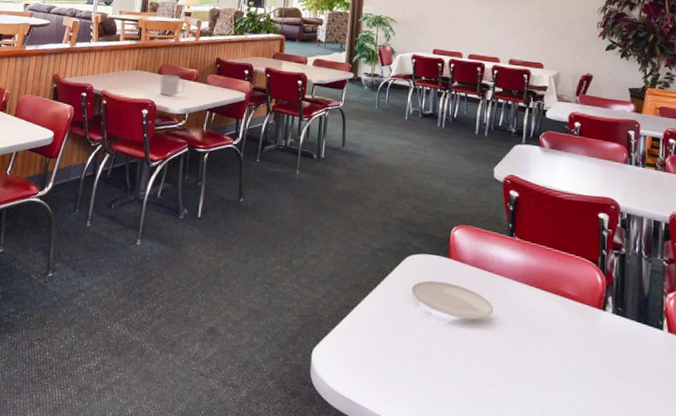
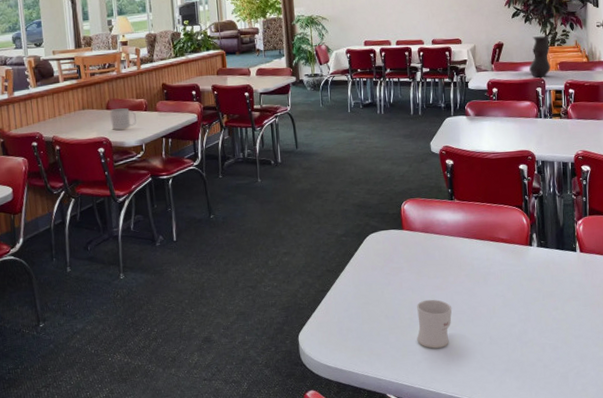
plate: present [410,280,494,320] -> none [374,251,444,279]
mug: none [450,345,498,408] -> present [417,299,452,349]
vase: none [622,74,652,120] -> present [529,35,551,78]

